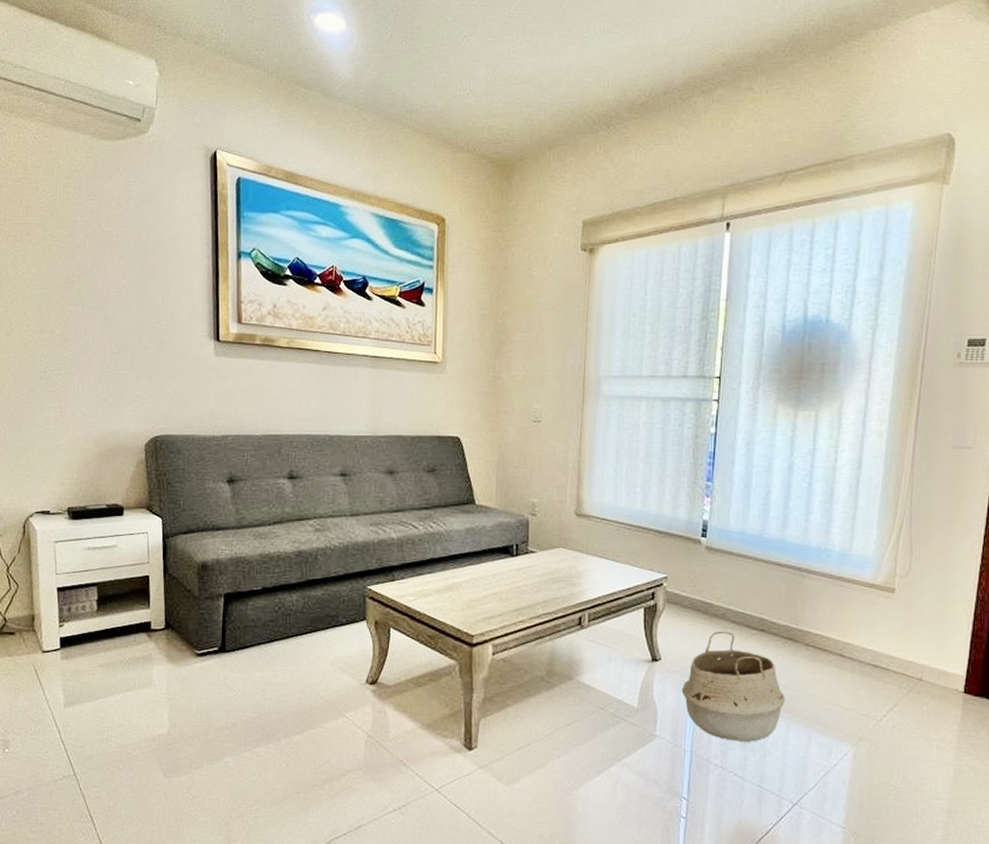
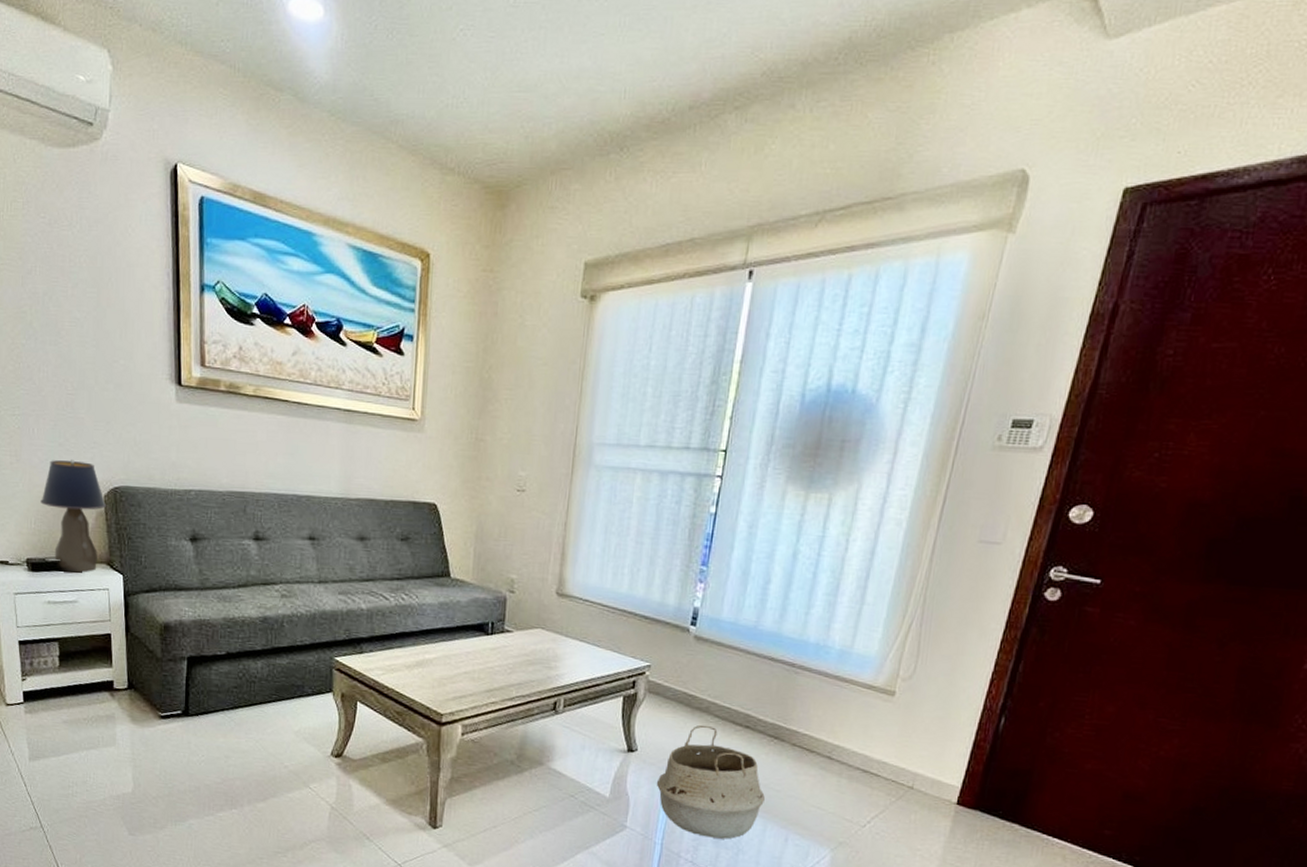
table lamp: none [83,413,148,519] -> present [41,460,107,573]

